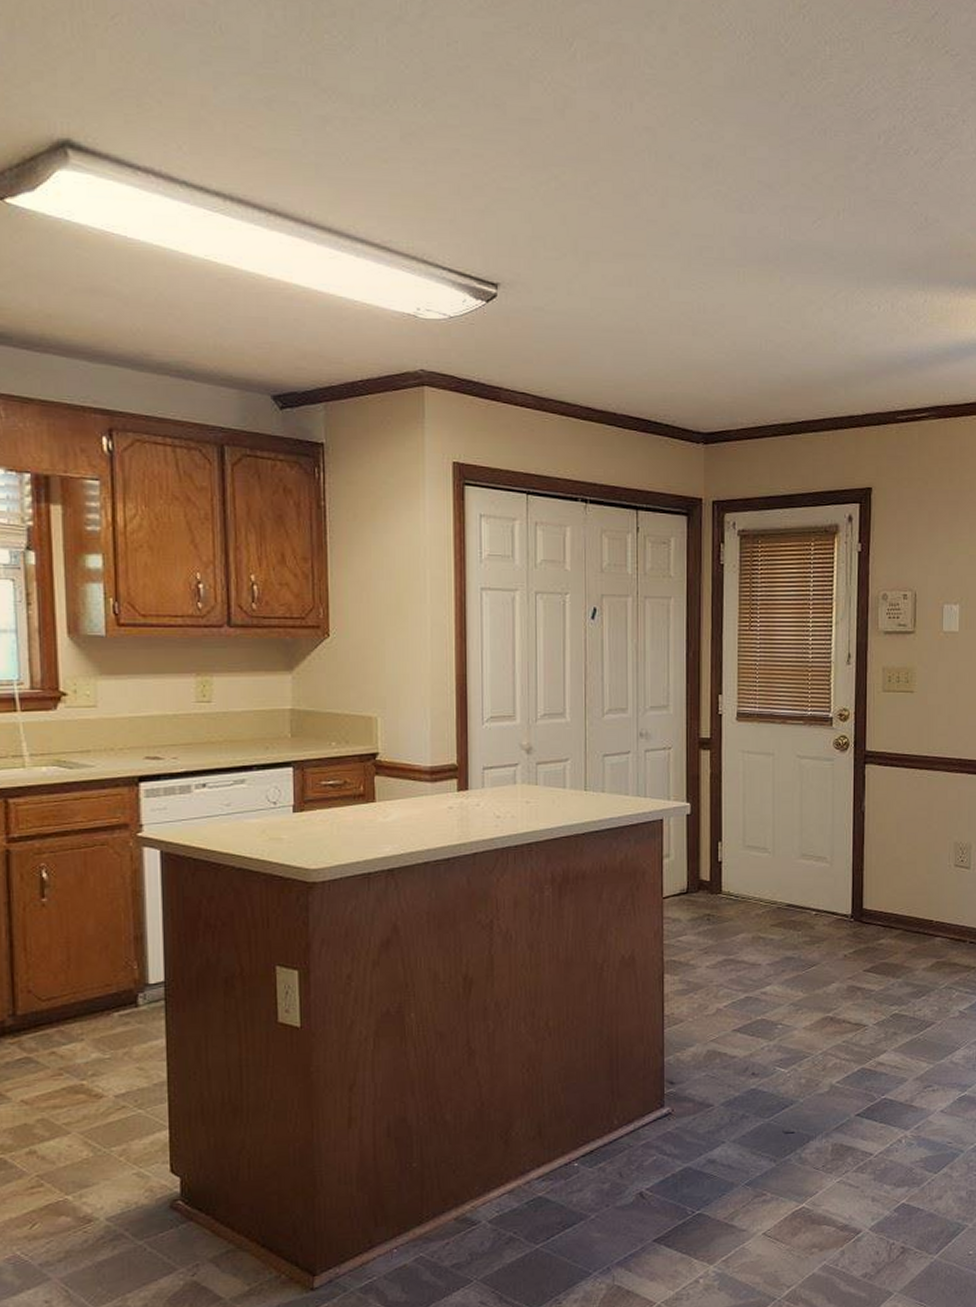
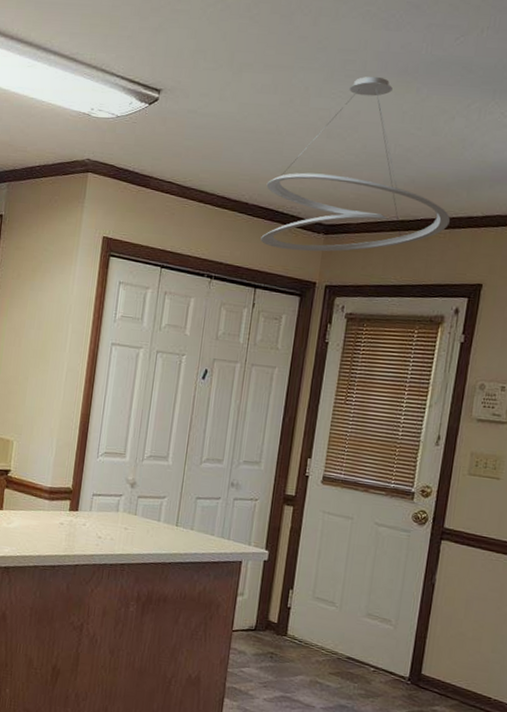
ceiling light fixture: none [634,264,831,465] -> present [260,76,450,252]

